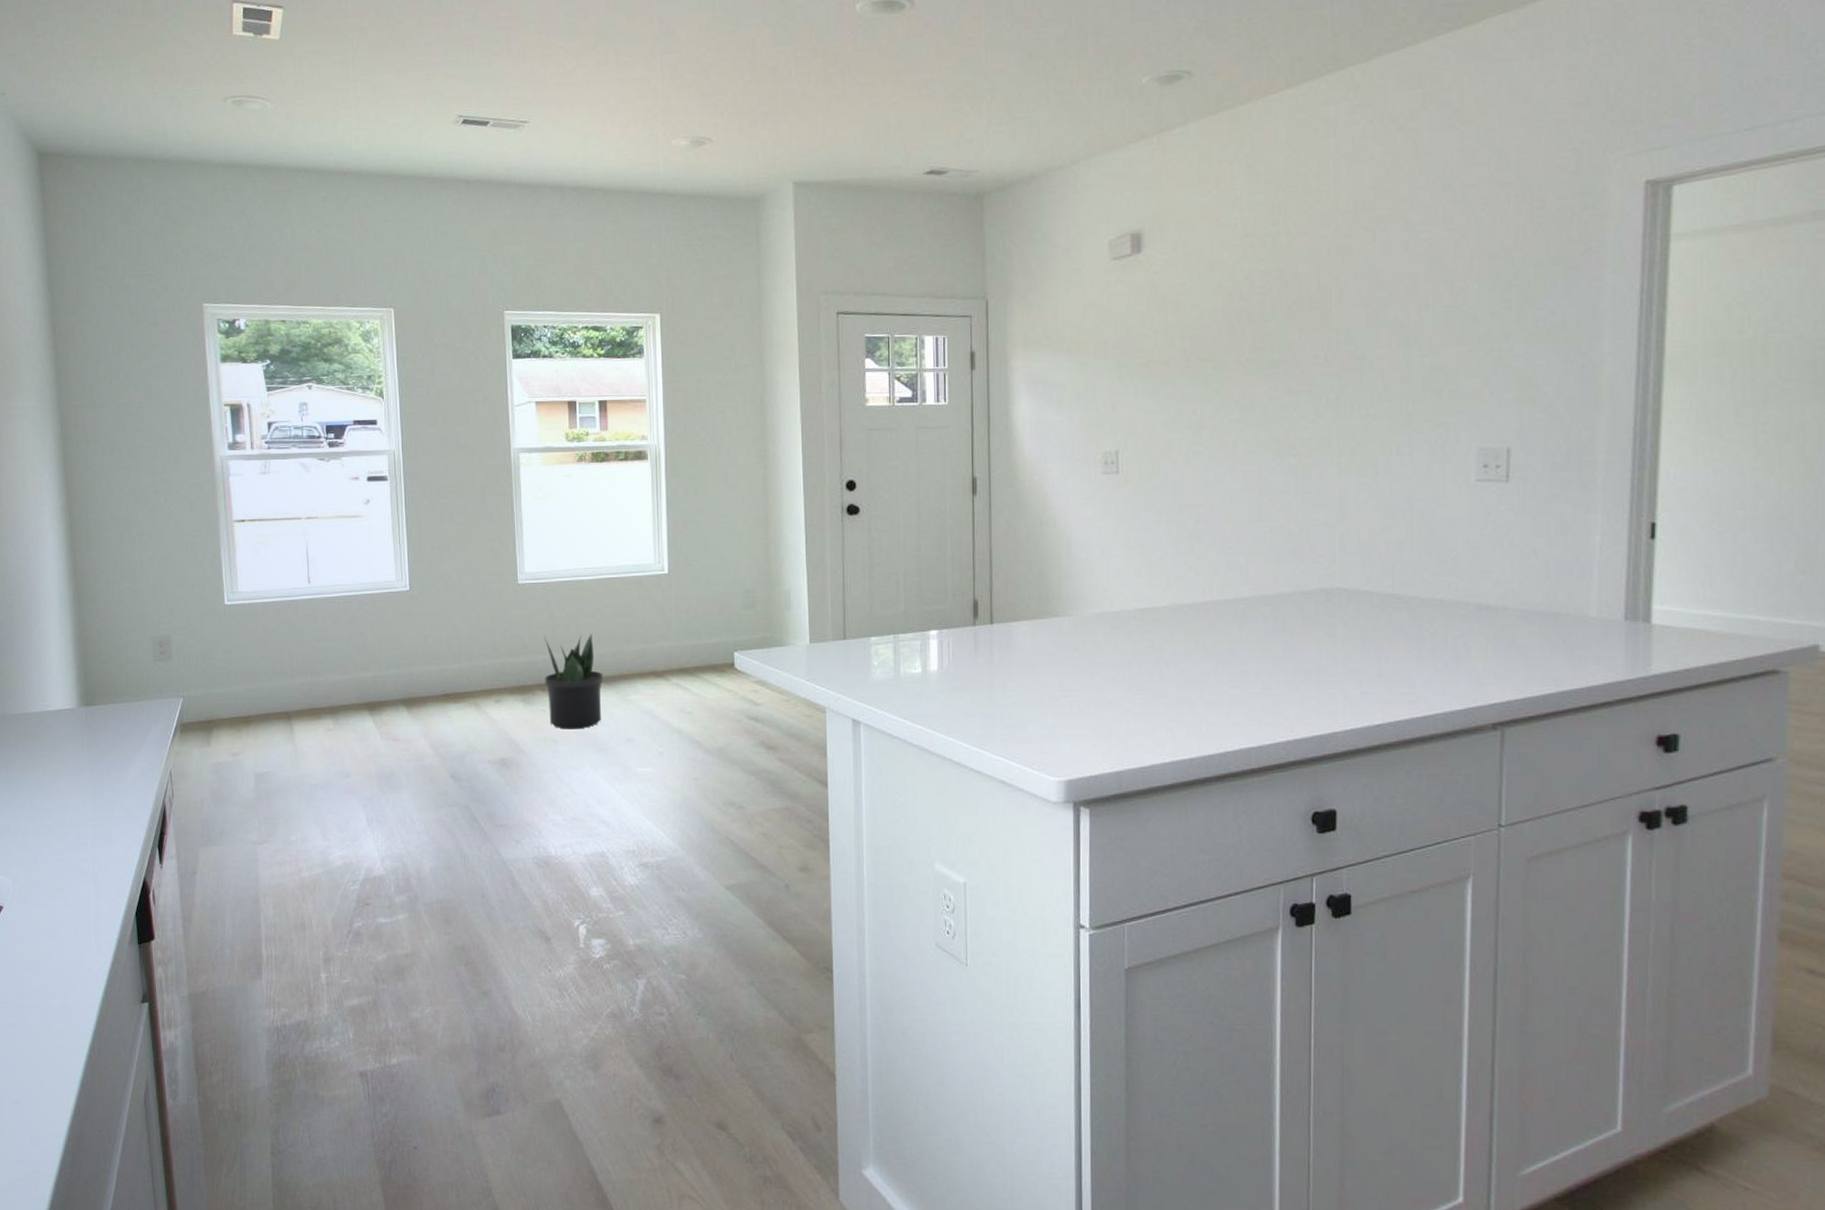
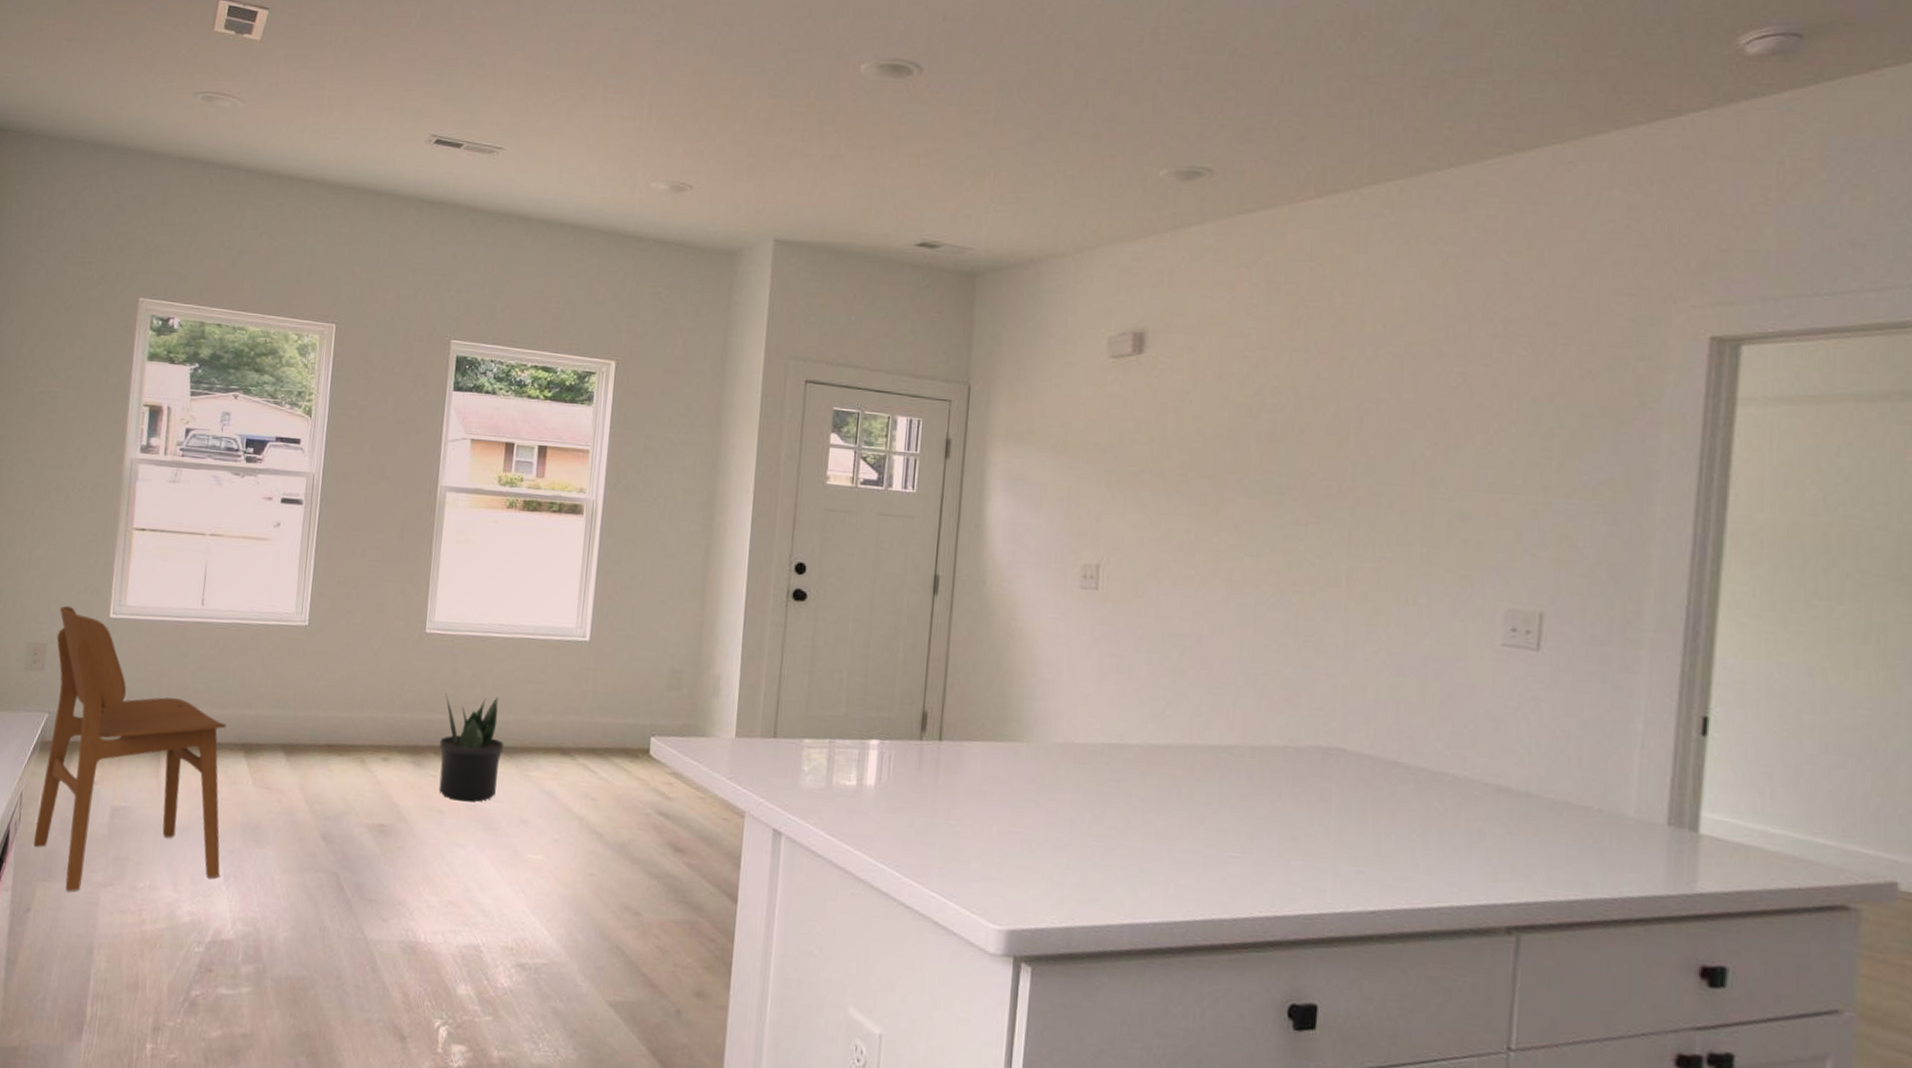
dining chair: none [178,598,363,853] -> present [33,605,226,892]

